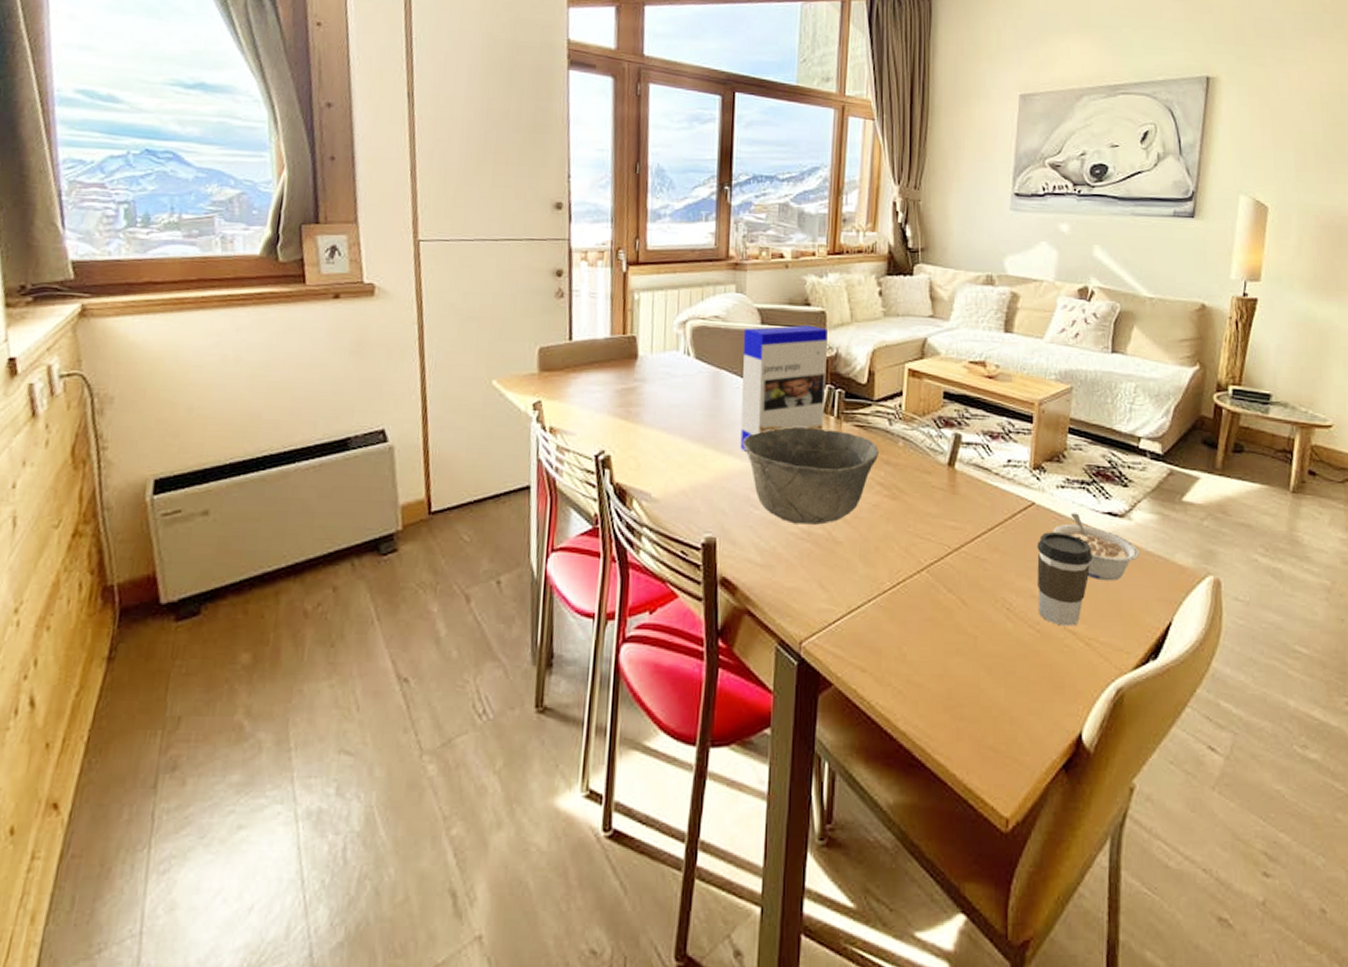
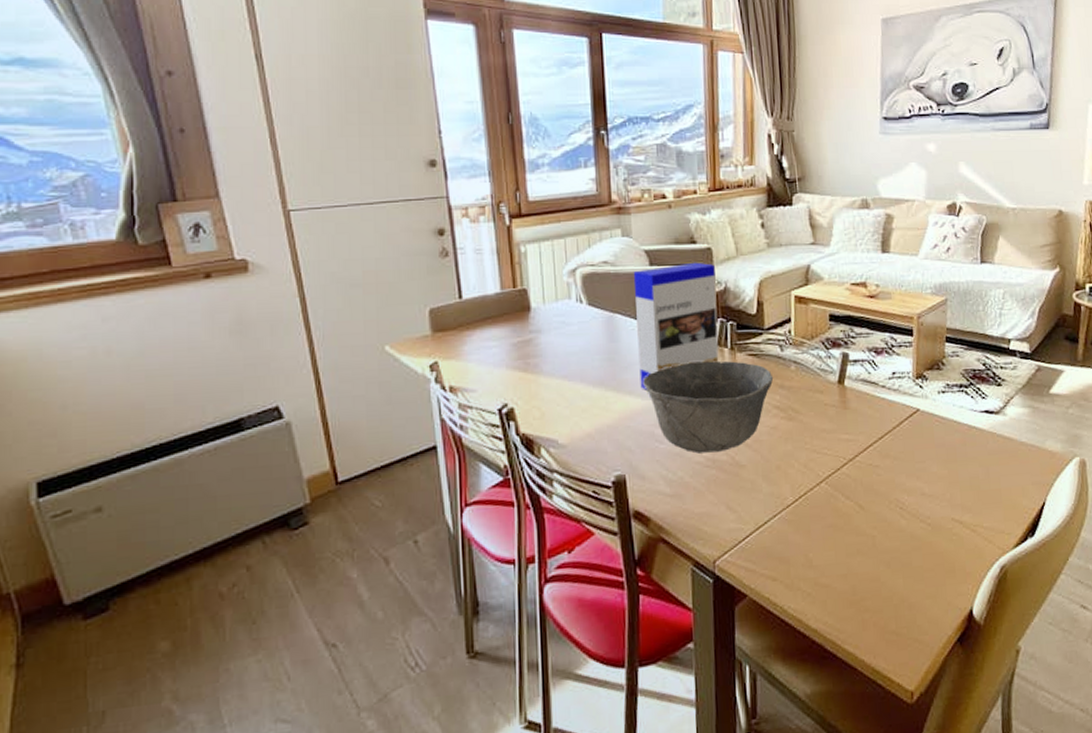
coffee cup: present [1037,532,1093,626] -> none [923,433,974,518]
legume: present [1052,513,1139,581] -> none [937,414,1014,473]

